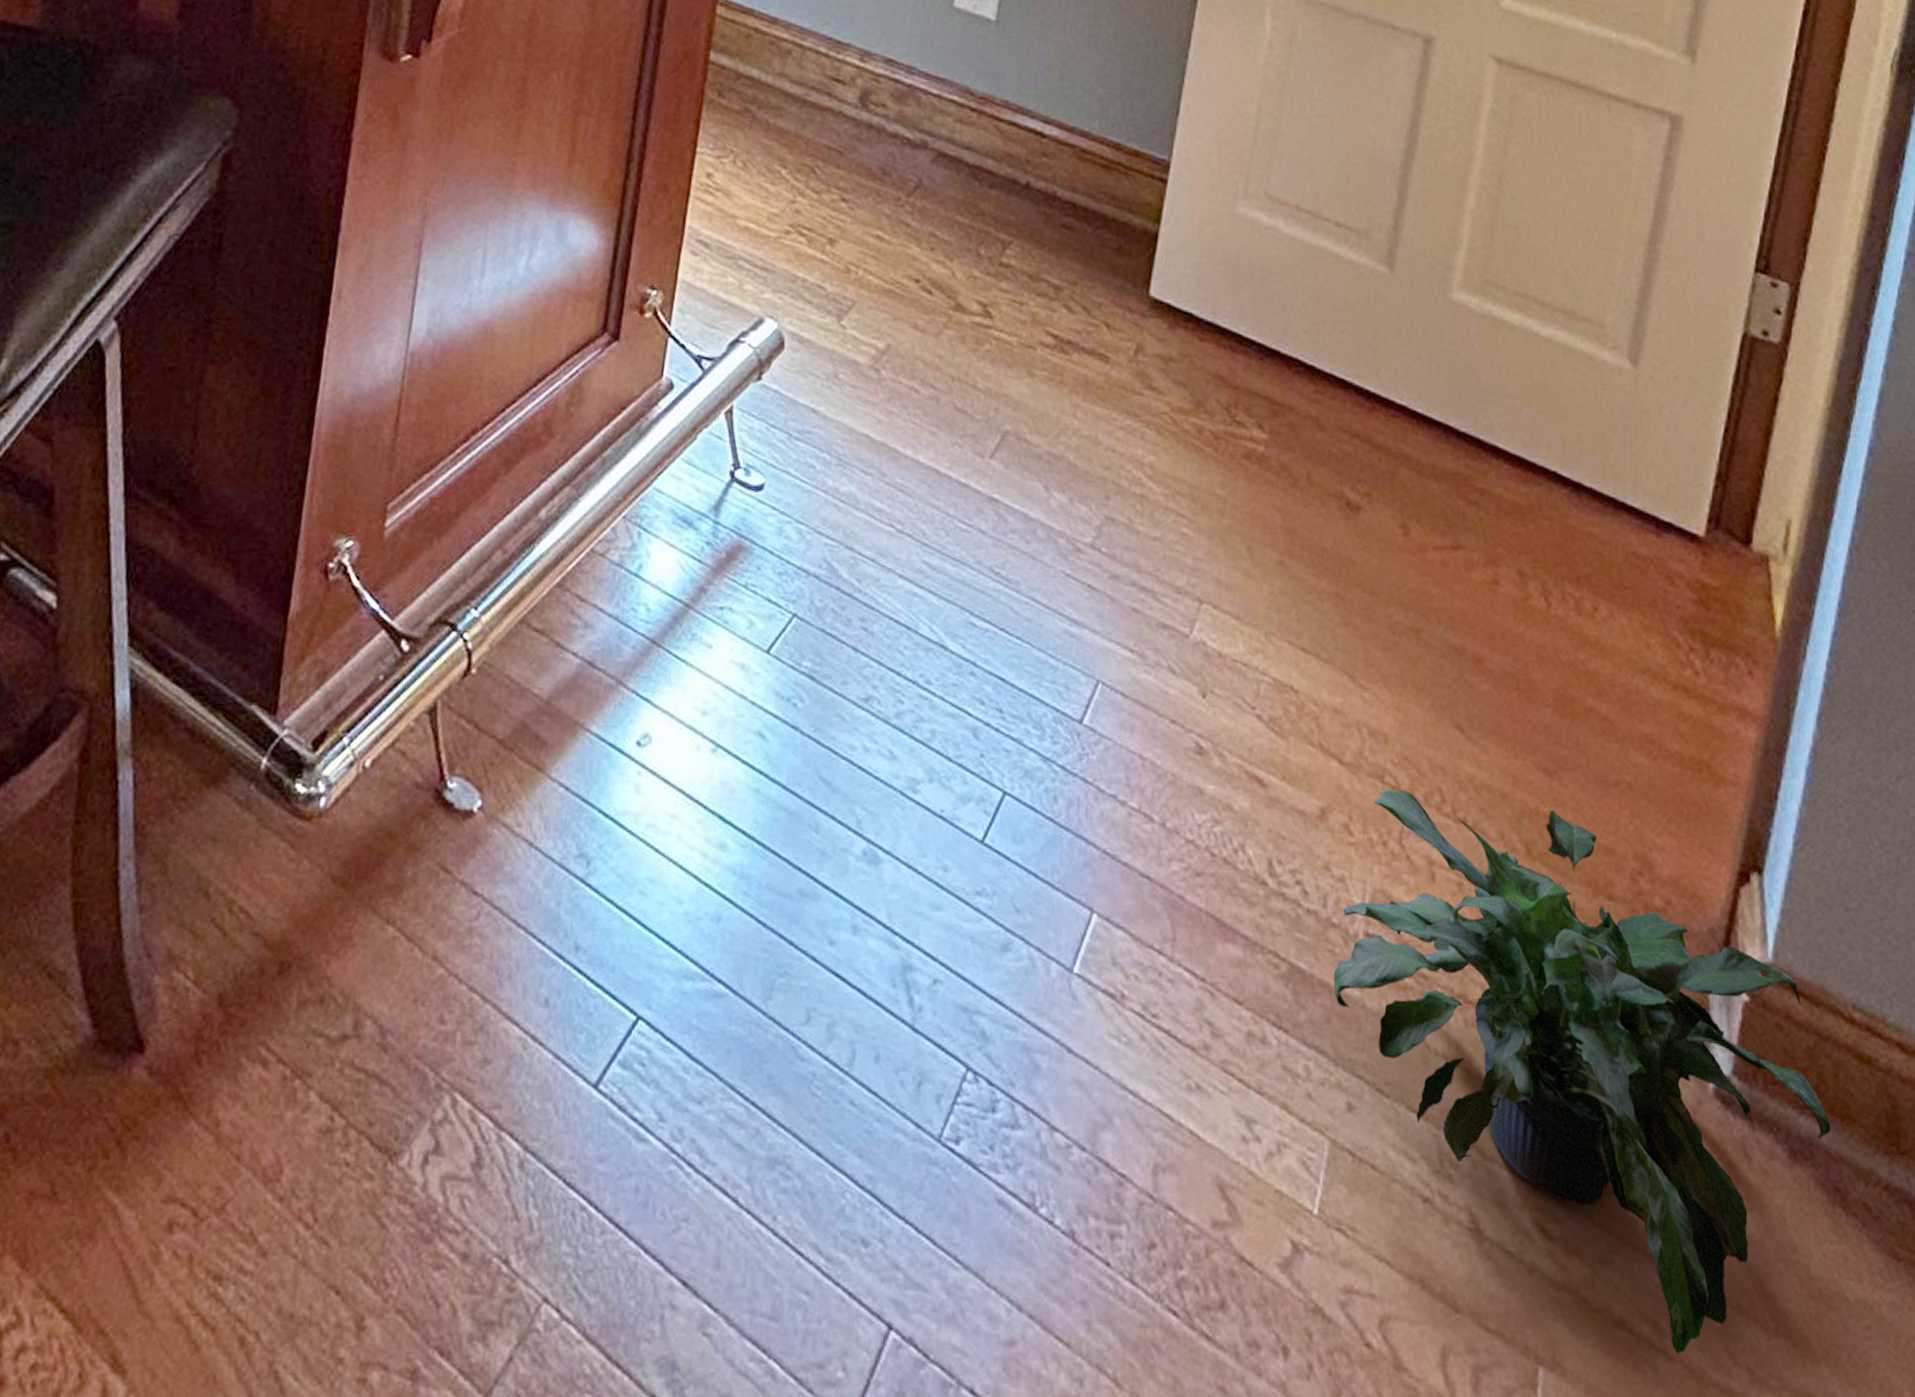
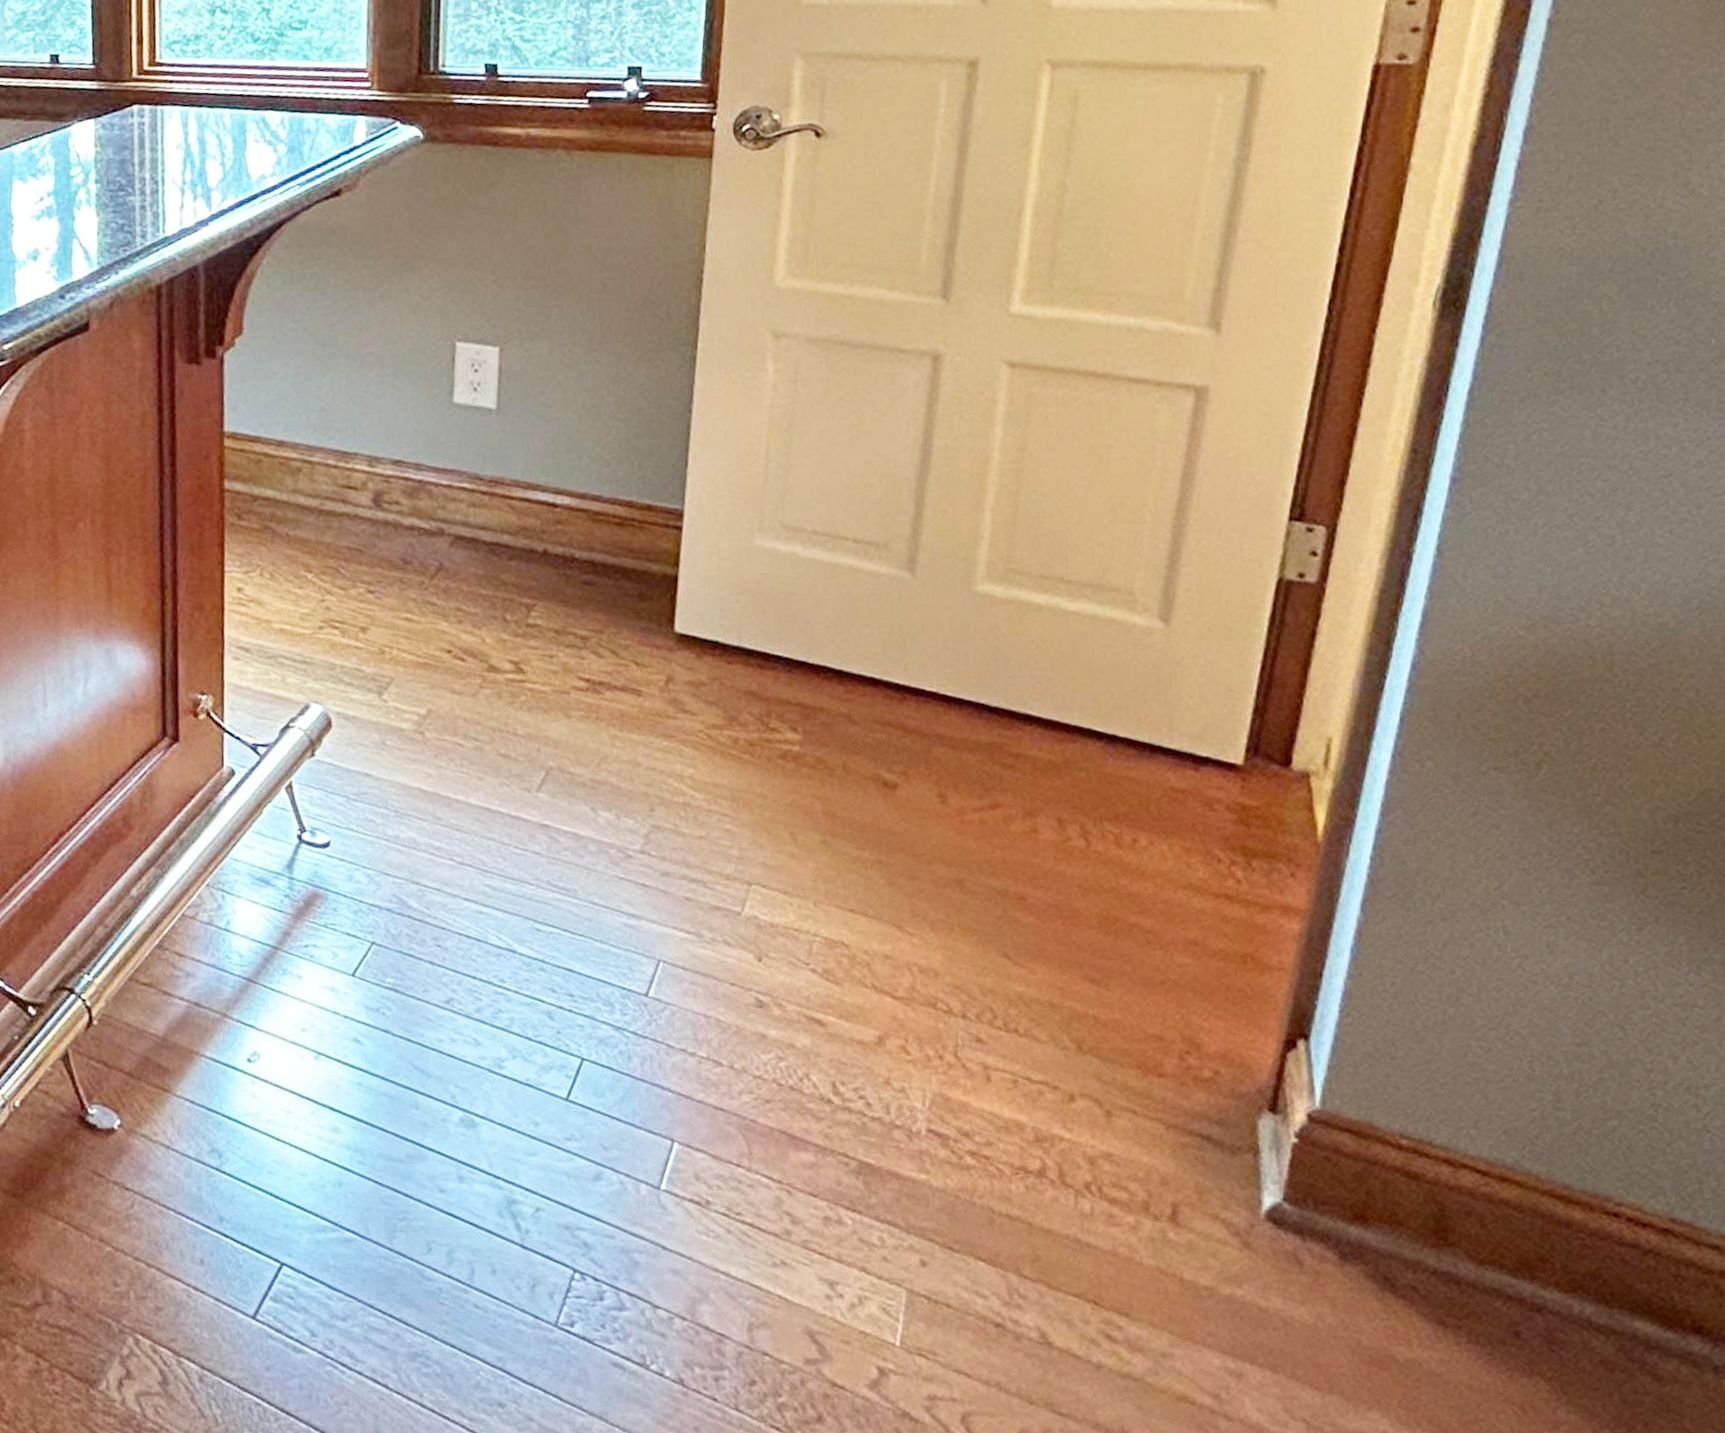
potted plant: present [1333,788,1831,1355] -> none [900,1011,1380,1416]

